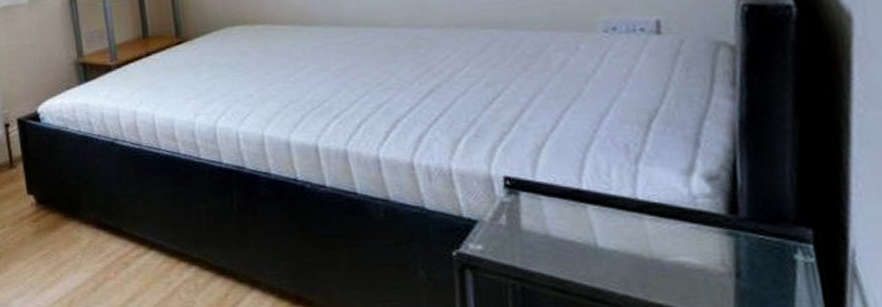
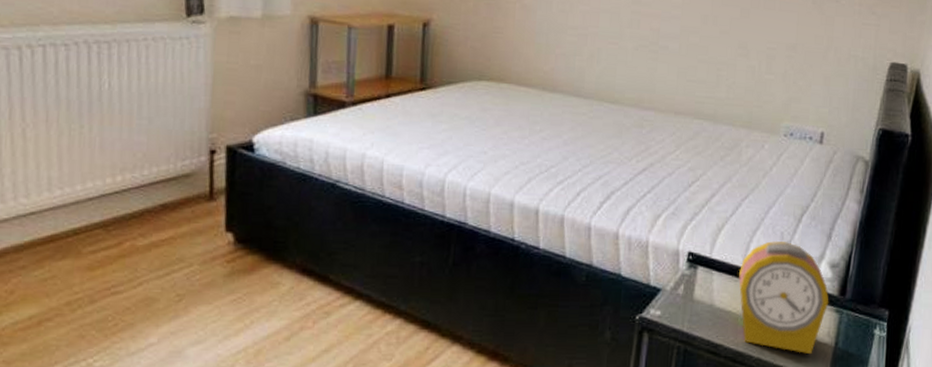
alarm clock: none [576,155,715,288] -> present [739,241,829,354]

